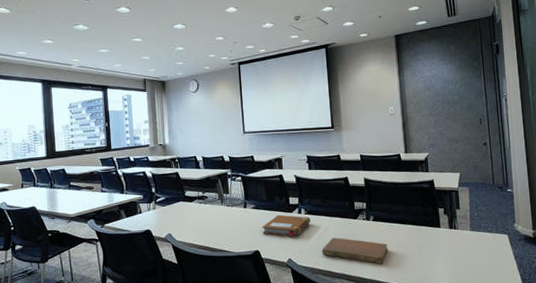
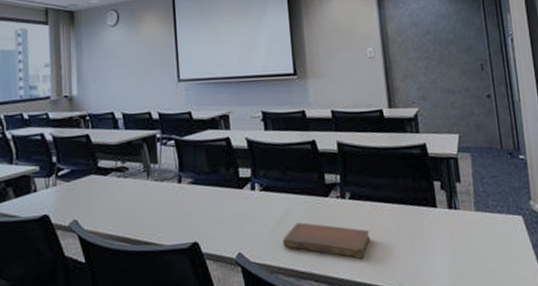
notebook: present [262,215,311,237] -> none [202,192,267,223]

